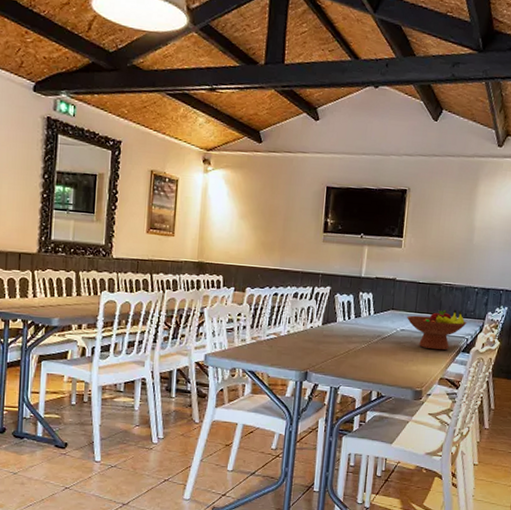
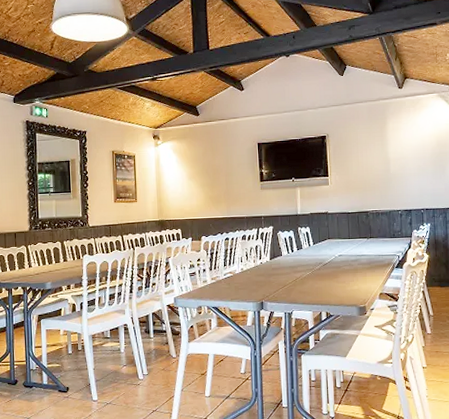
fruit bowl: present [407,309,467,351] -> none [343,231,396,269]

